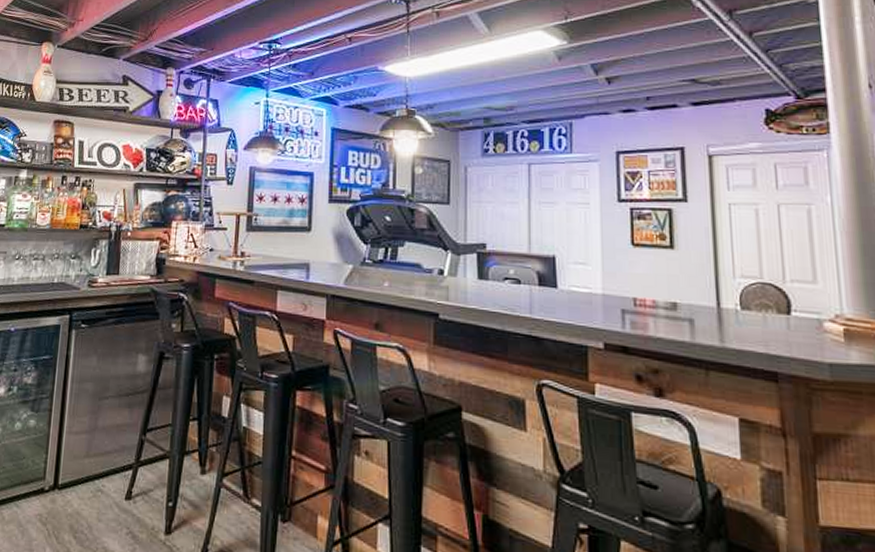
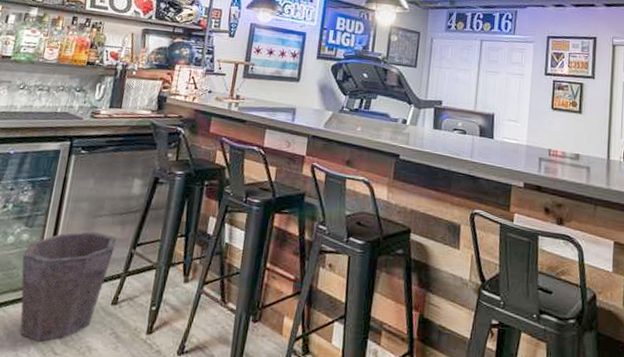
waste bin: none [30,416,125,541] -> present [20,231,116,342]

